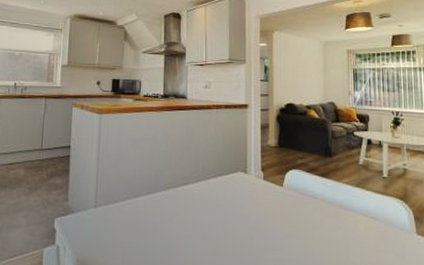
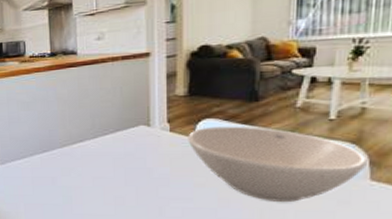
bowl: none [278,177,413,254] -> present [188,126,368,202]

